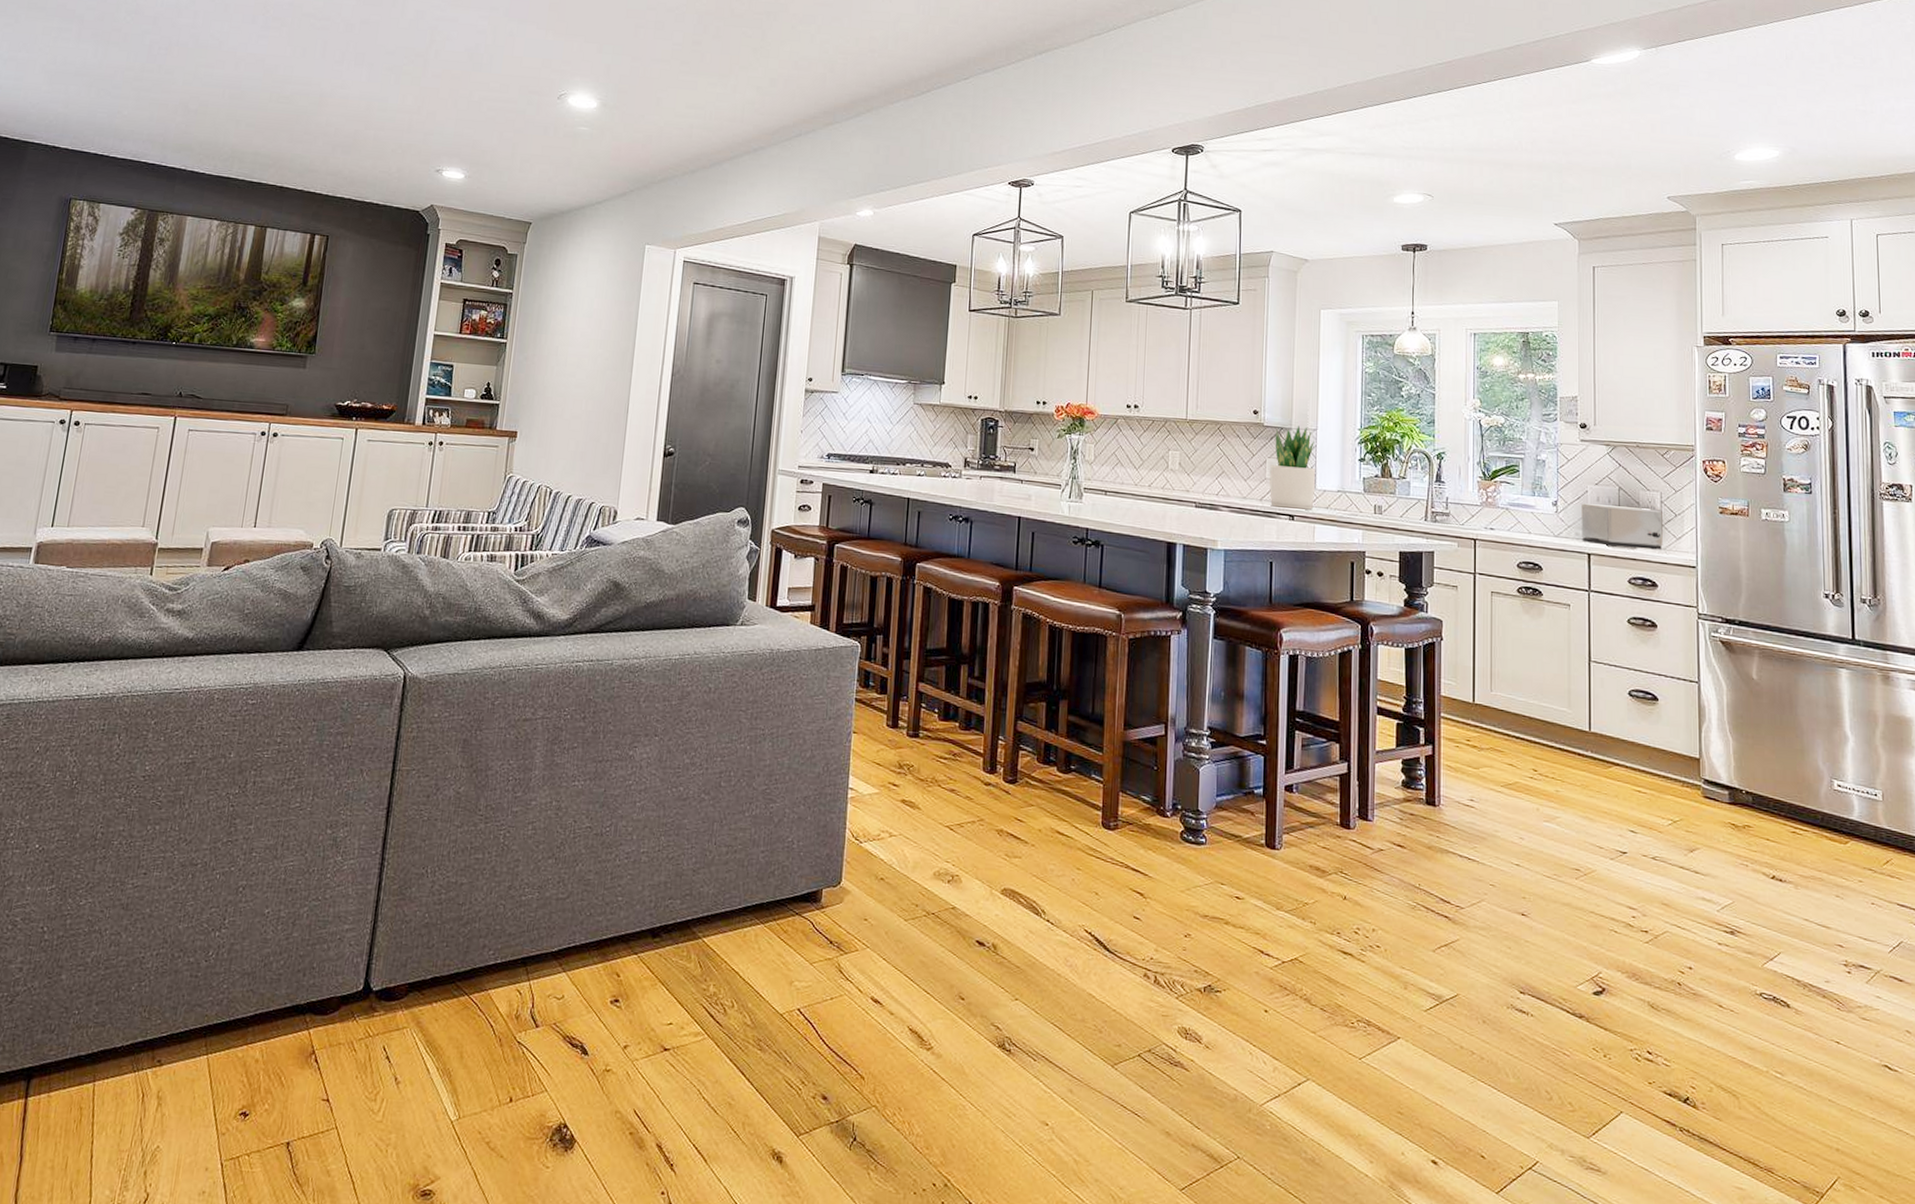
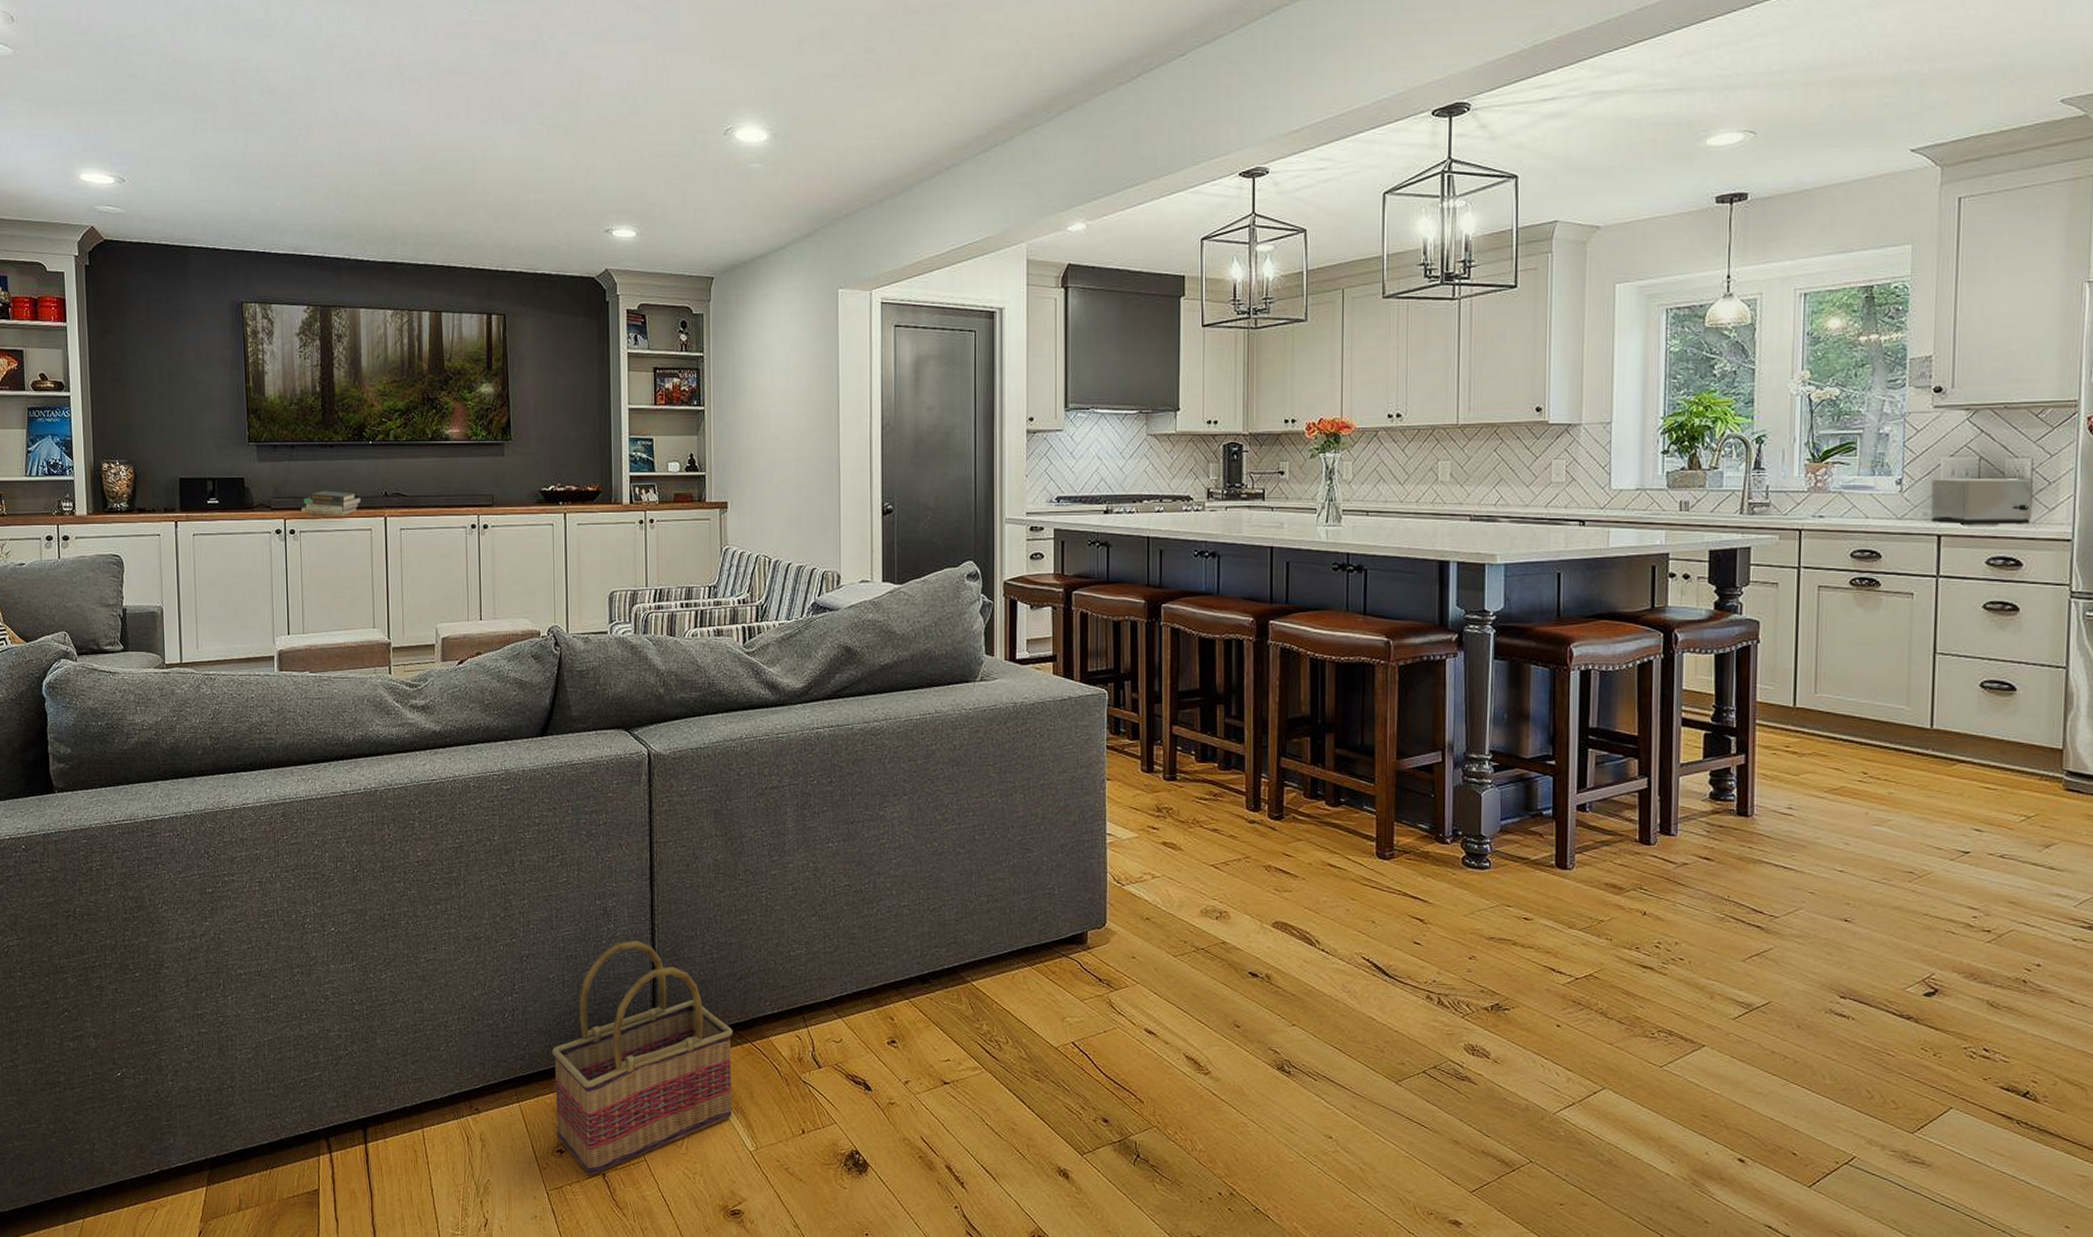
books: none [90,385,154,413] -> present [301,490,361,517]
basket: none [243,875,451,1144] -> present [552,940,733,1175]
planter: present [1269,426,1315,510] -> none [1556,420,1609,513]

